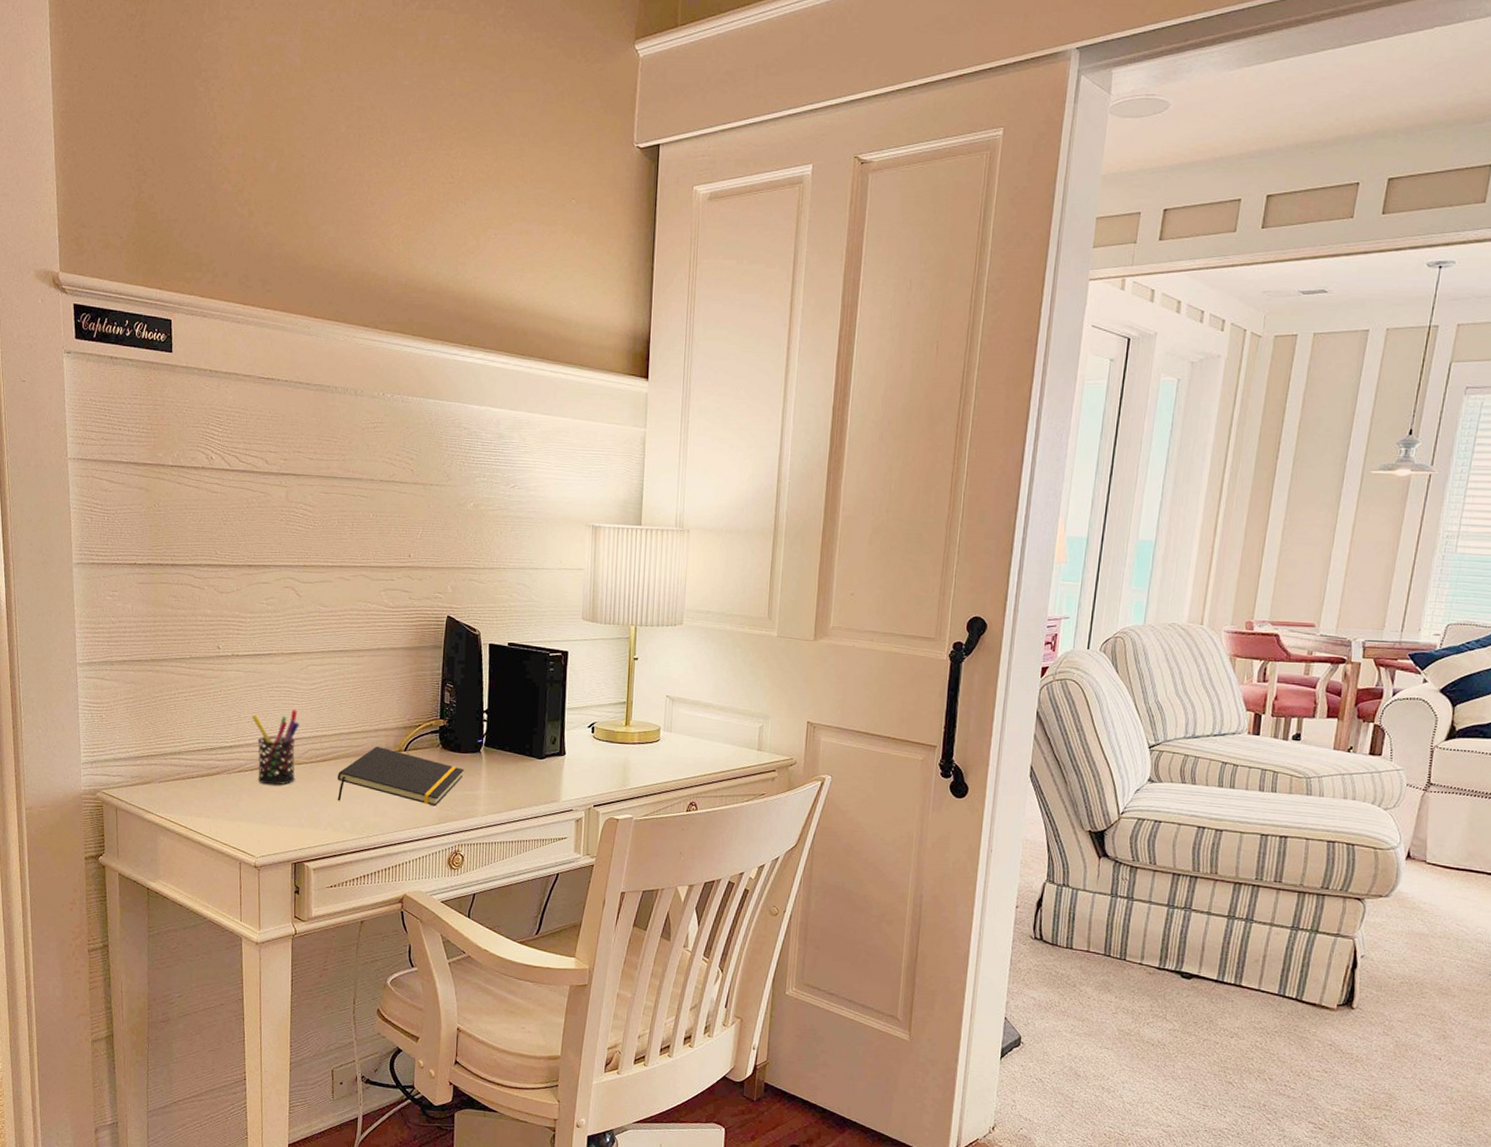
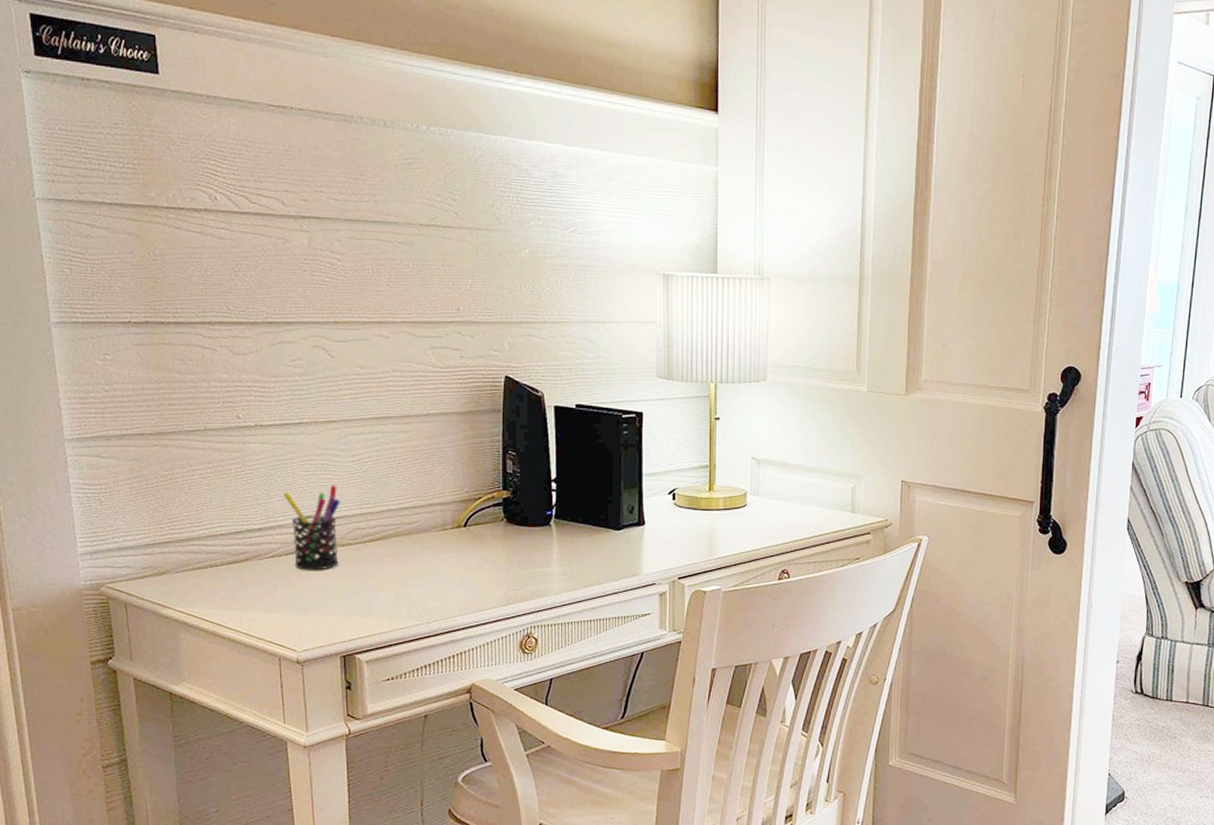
notepad: present [337,747,464,807] -> none [389,523,533,586]

